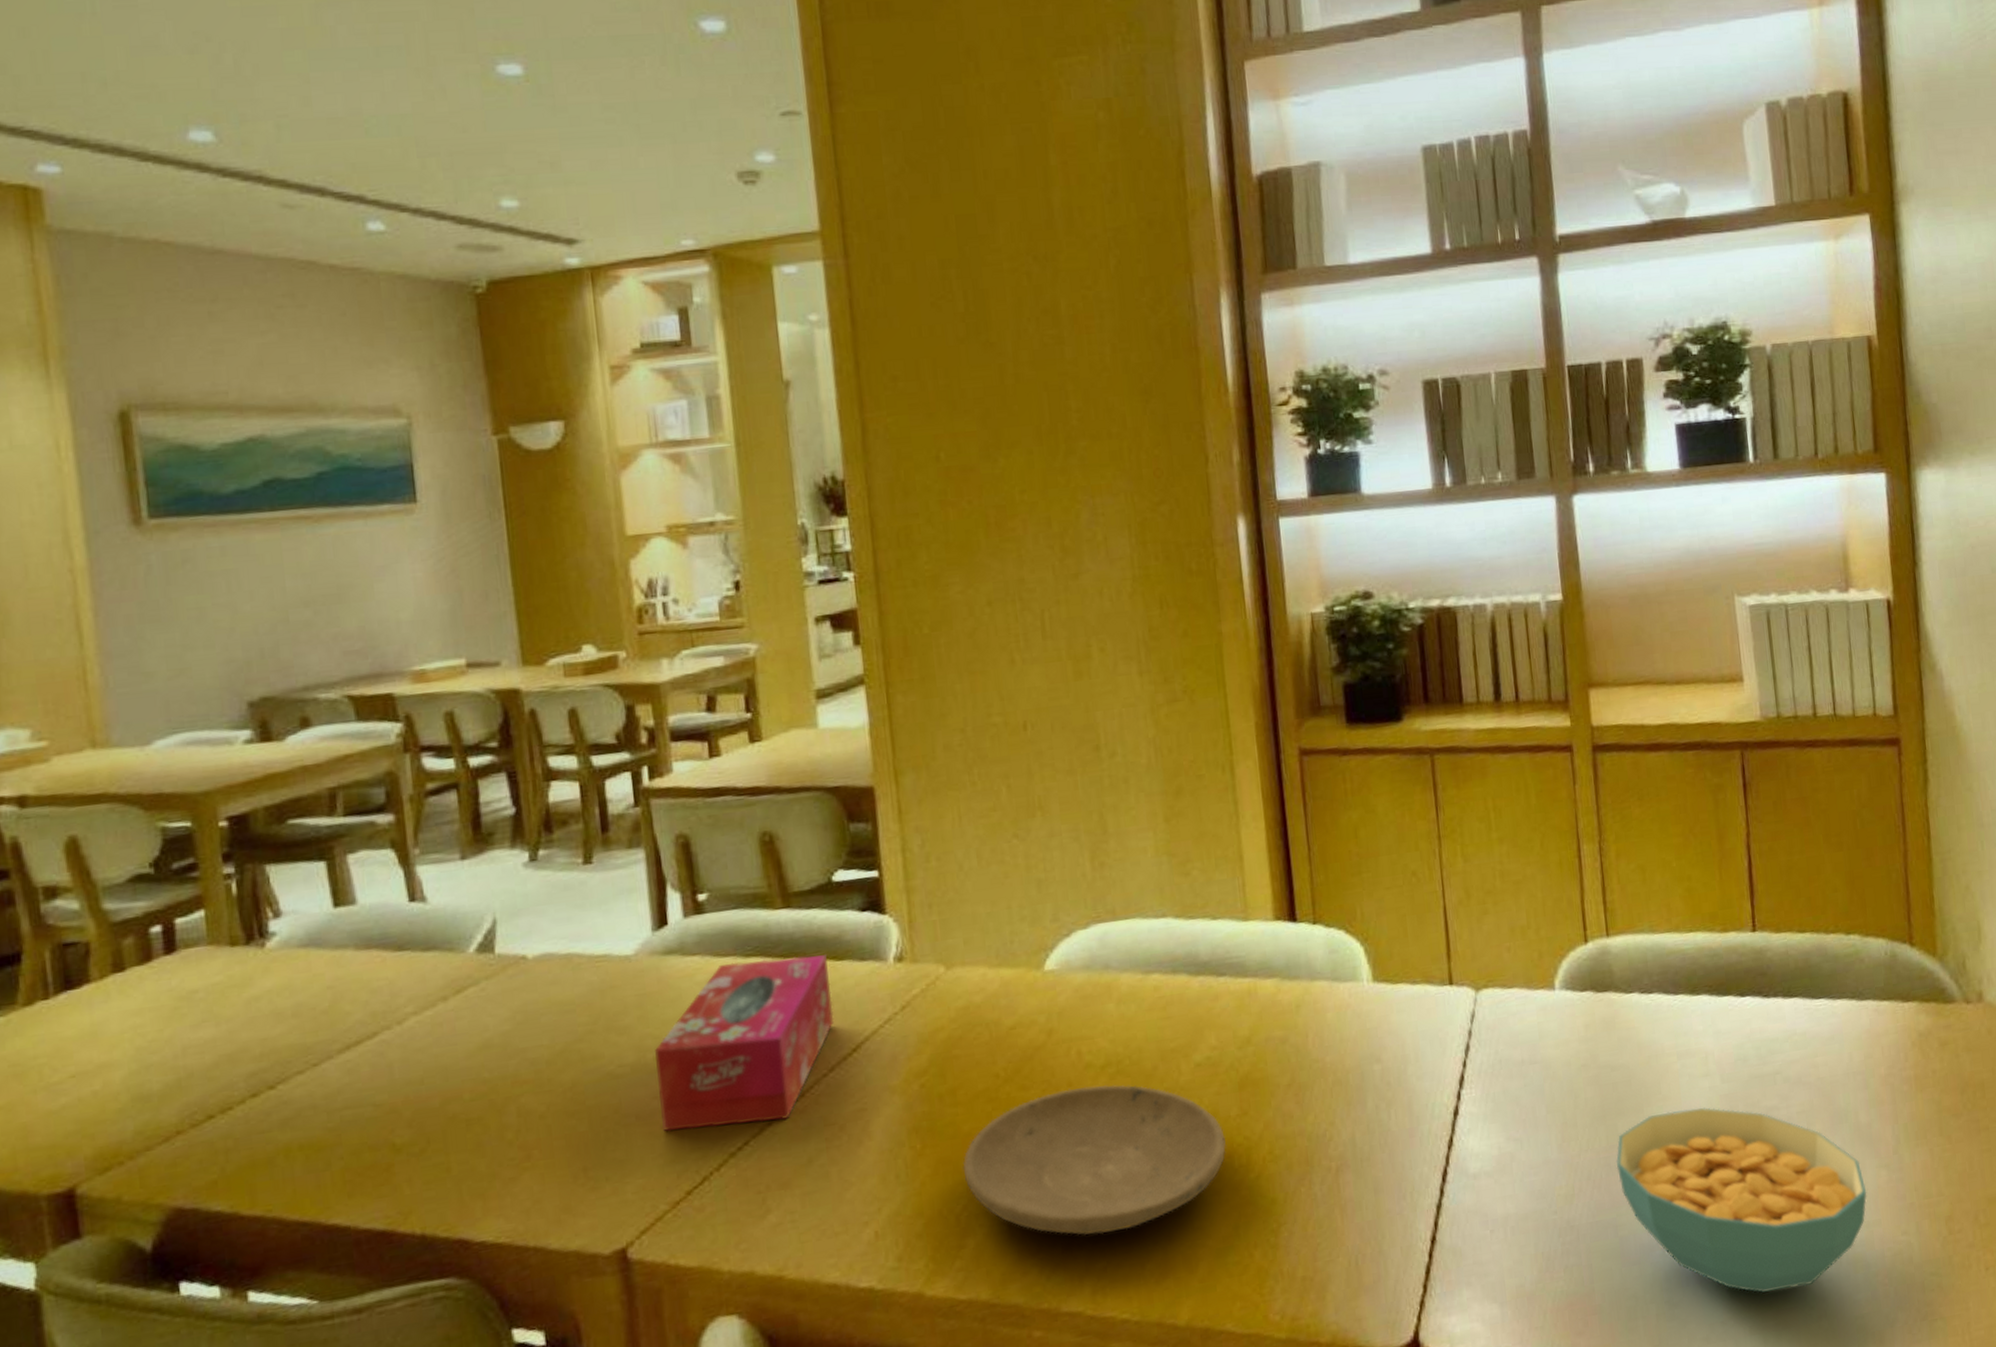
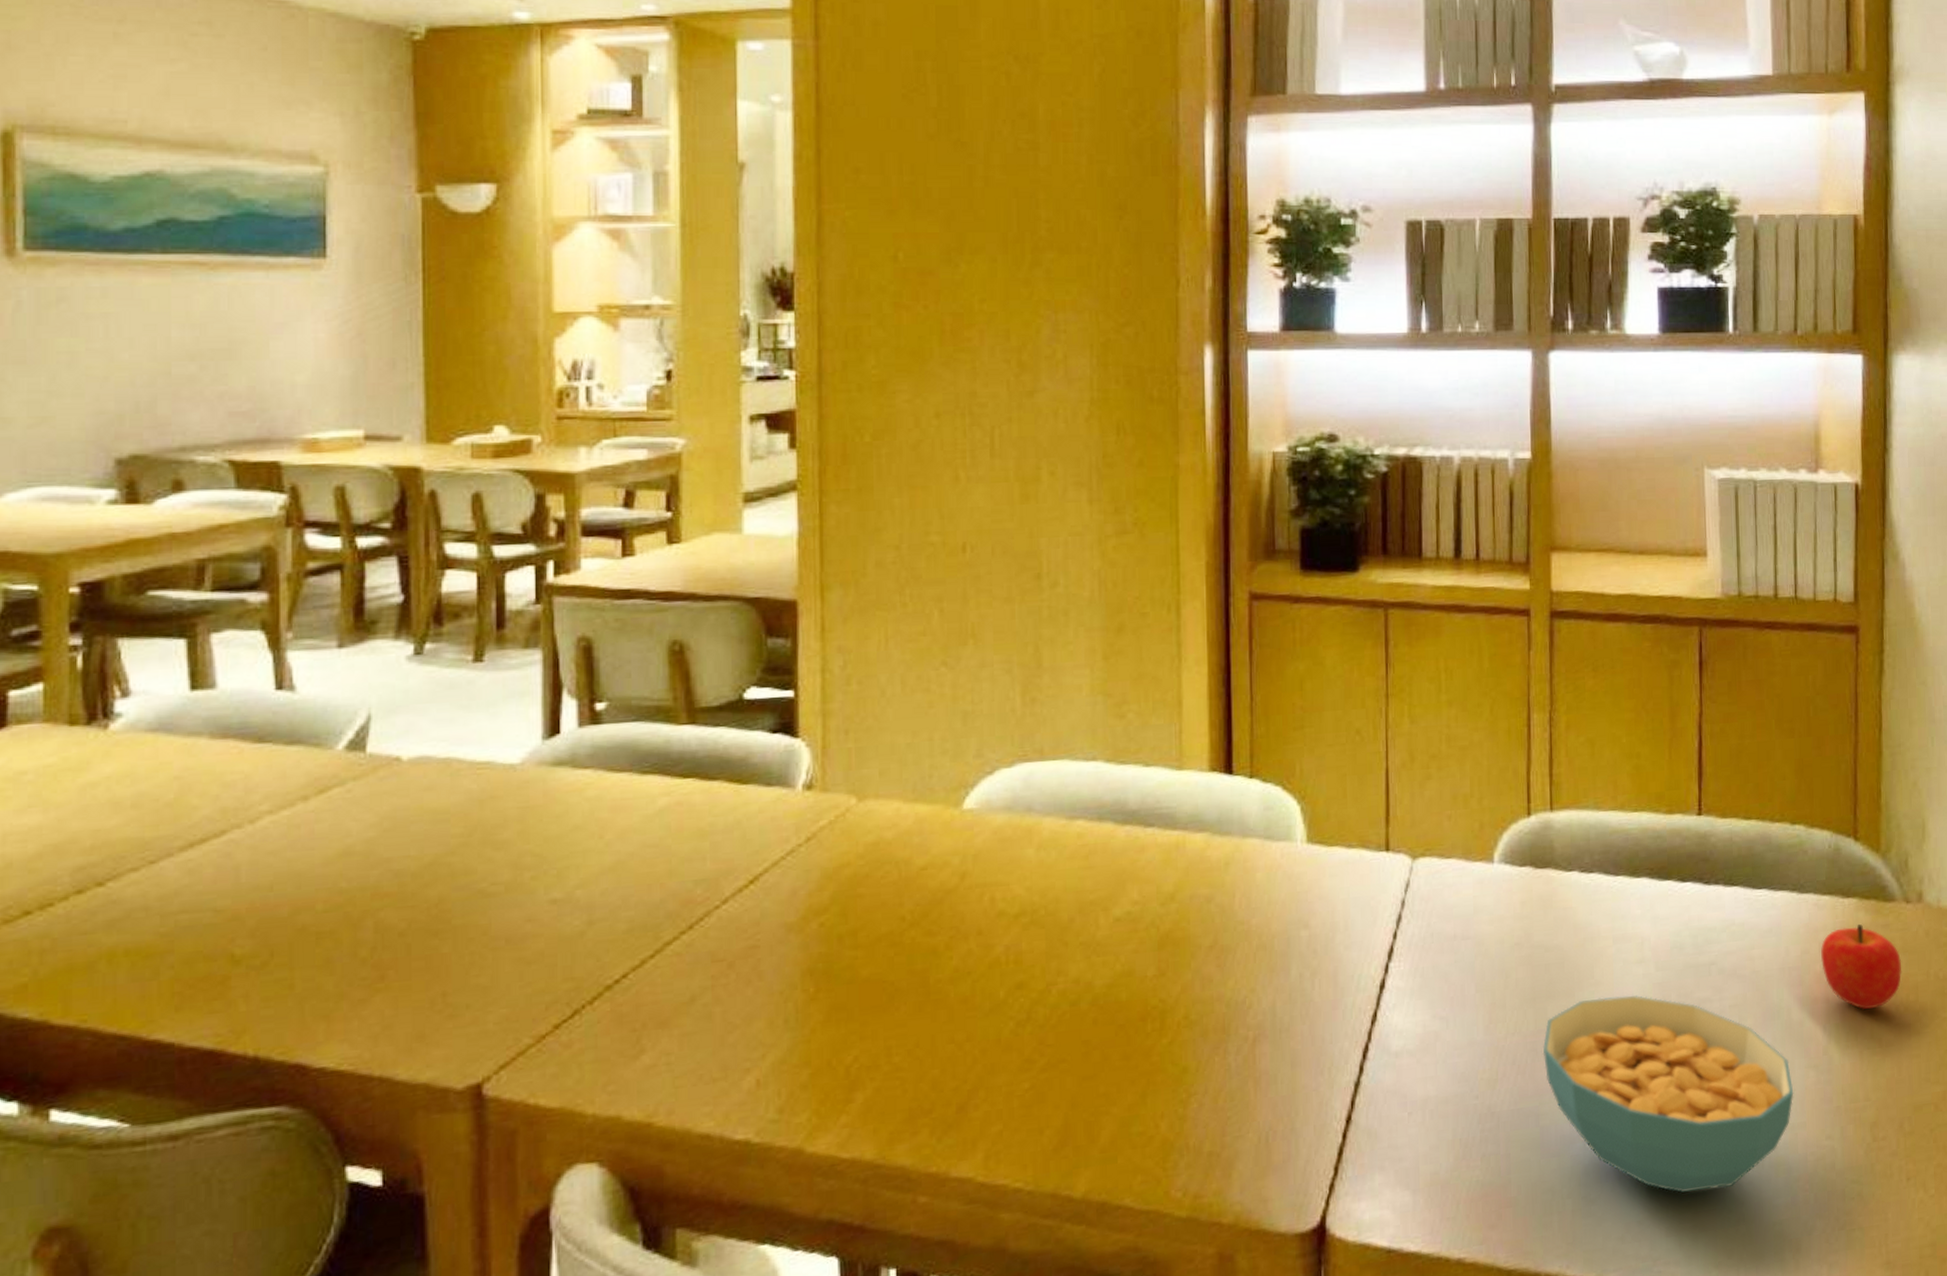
tissue box: present [655,955,835,1132] -> none [533,777,733,959]
plate: present [963,1084,1226,1235] -> none [857,935,1140,1096]
fruit: none [1884,1026,1967,1109] -> present [1821,923,1902,1009]

